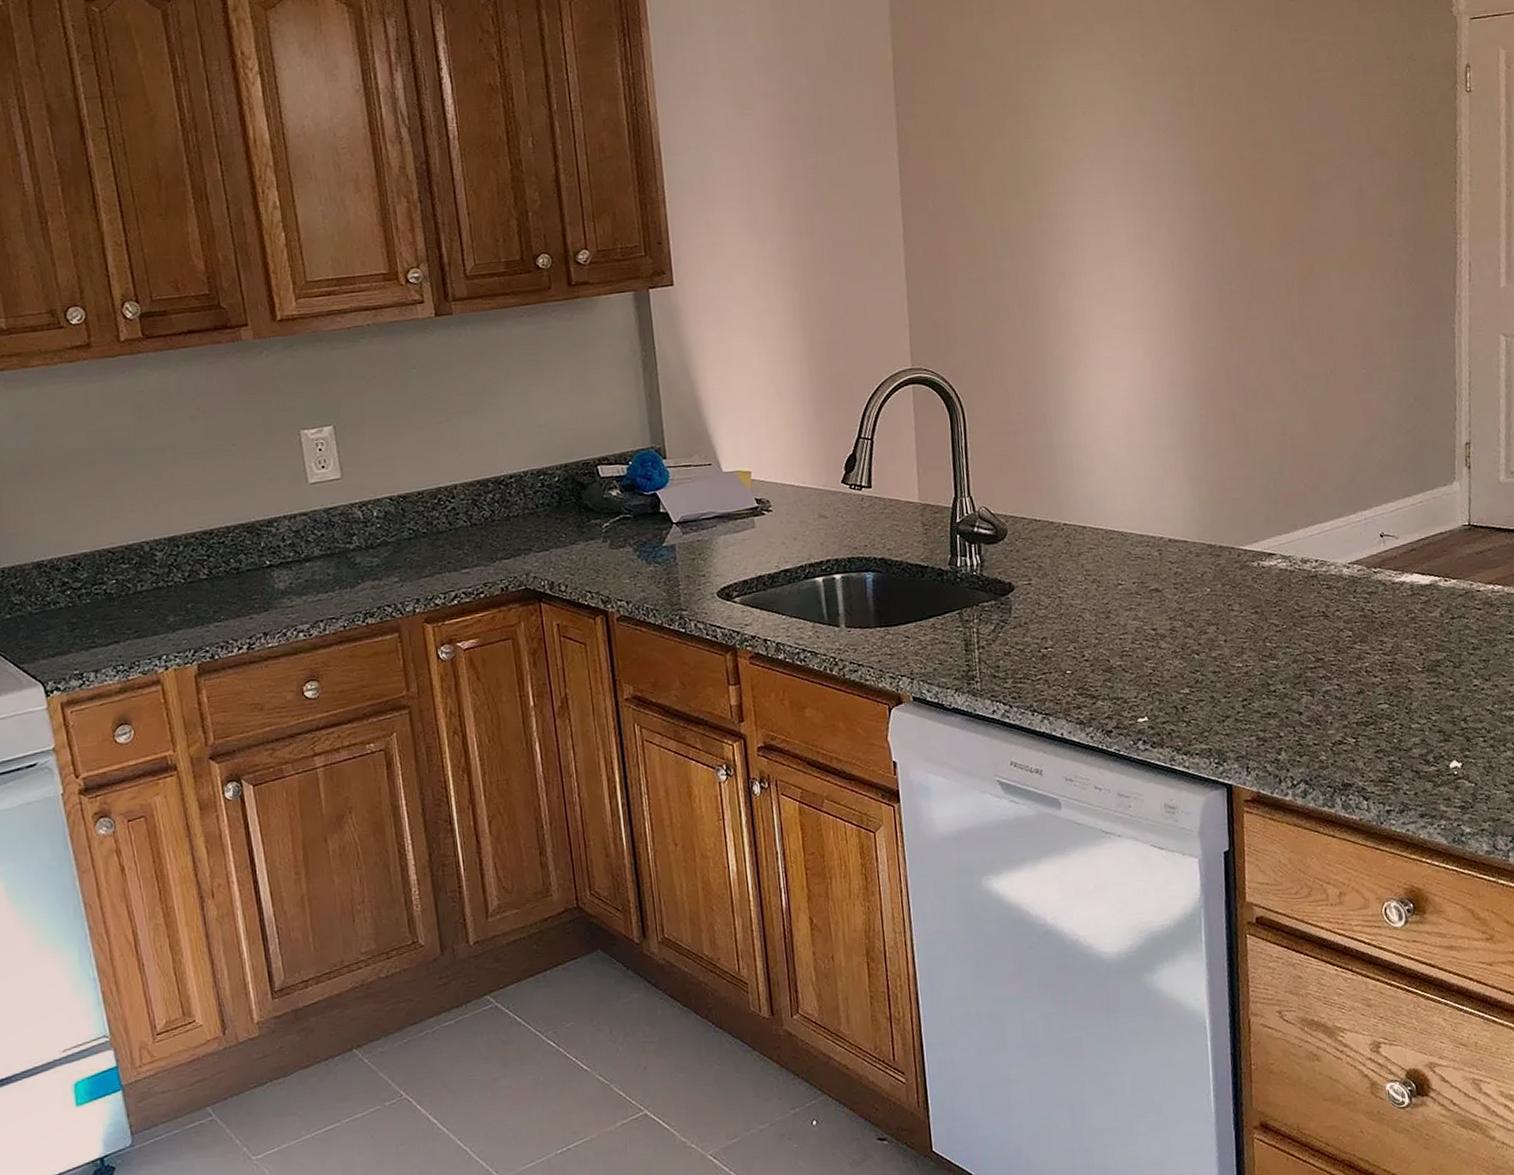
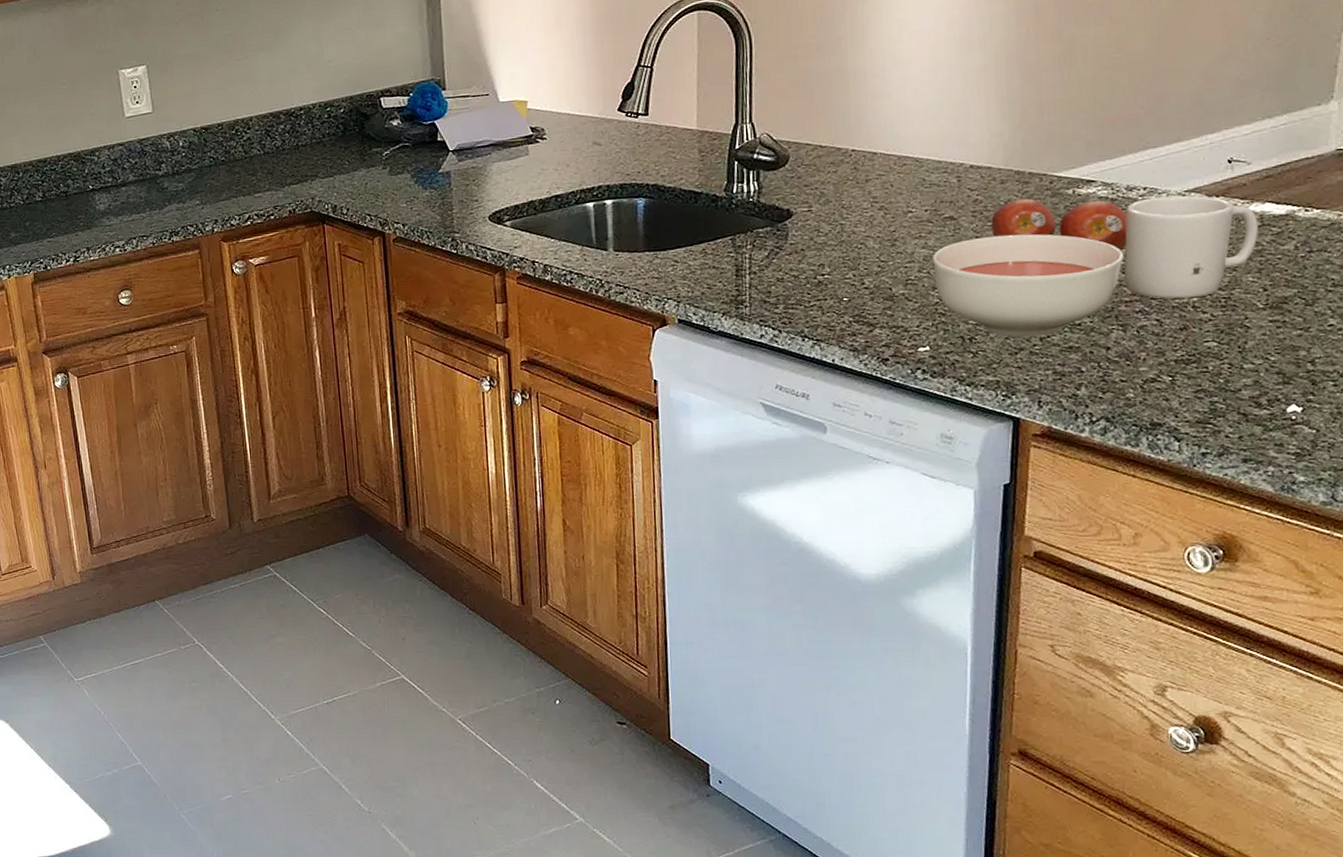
bowl: none [1143,604,1306,706] -> present [933,233,1124,338]
fruit: none [1191,570,1247,608] -> present [991,198,1056,237]
fruit: none [1249,572,1307,620] -> present [1059,200,1127,251]
mug: none [1303,567,1411,665] -> present [1124,195,1258,299]

